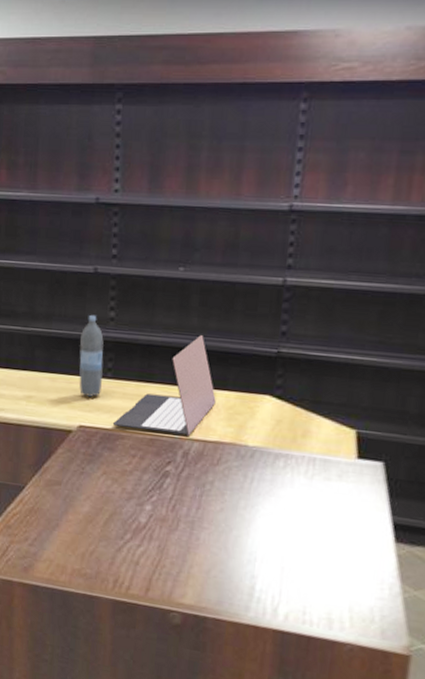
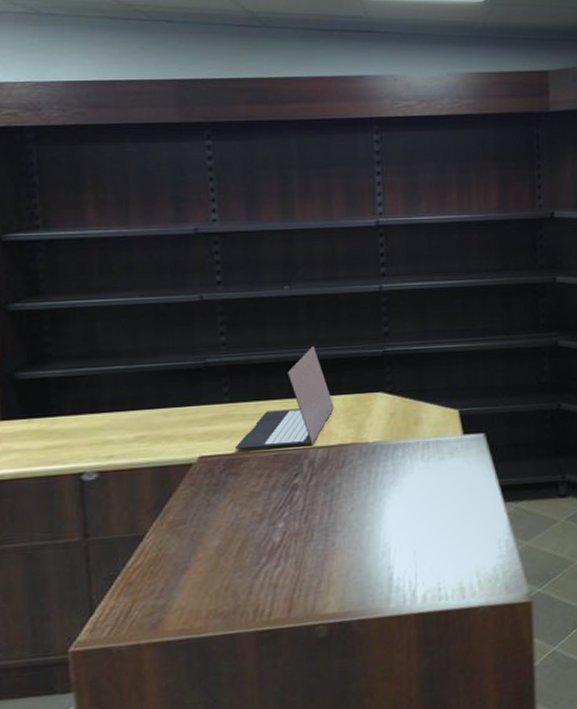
water bottle: present [79,314,104,397] -> none [192,342,219,425]

